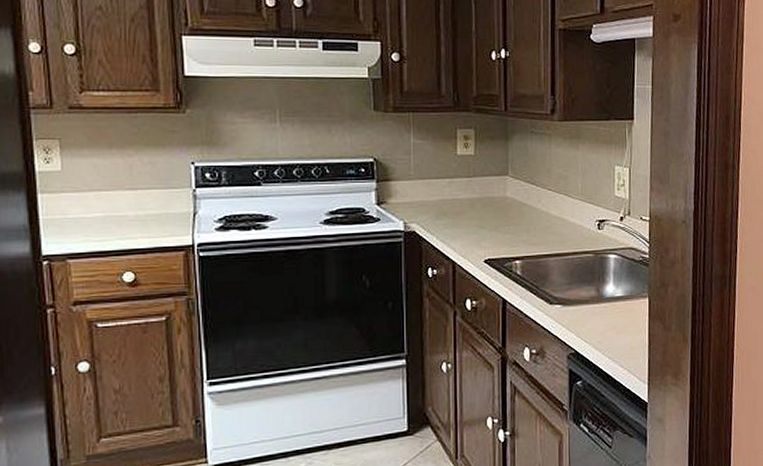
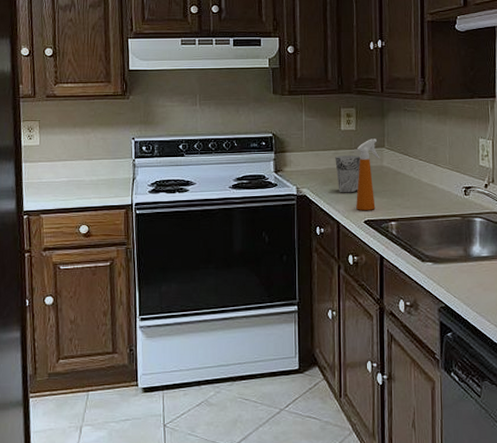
cup: none [450,185,481,228] -> present [335,156,361,193]
spray bottle: none [475,165,503,248] -> present [356,139,380,210]

